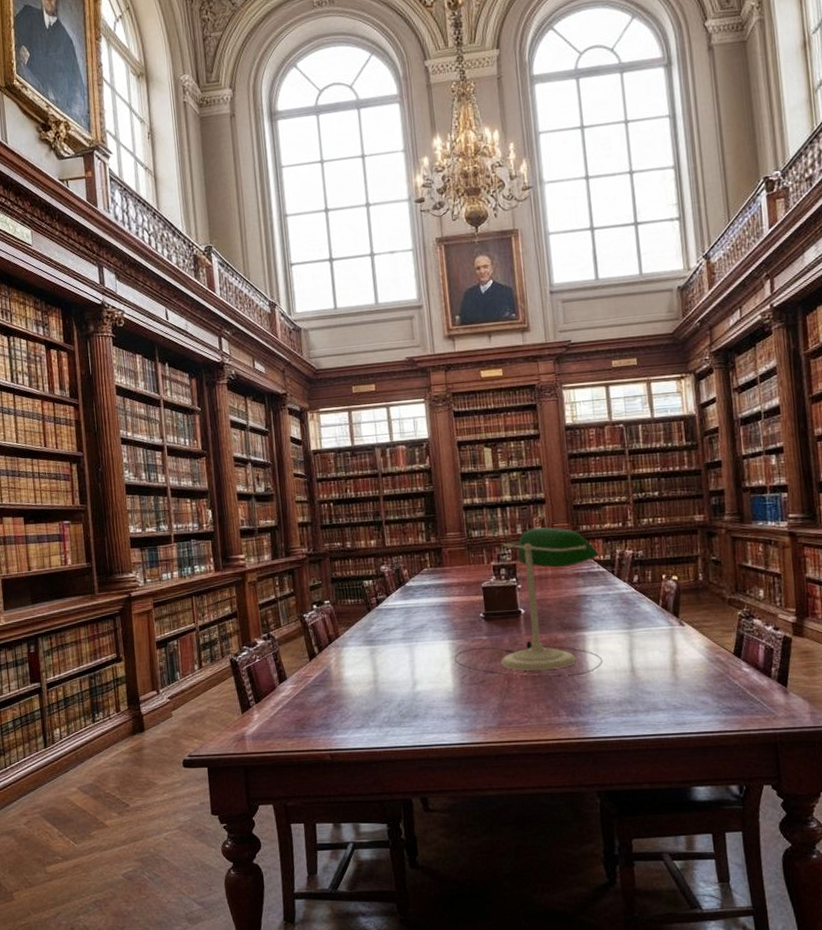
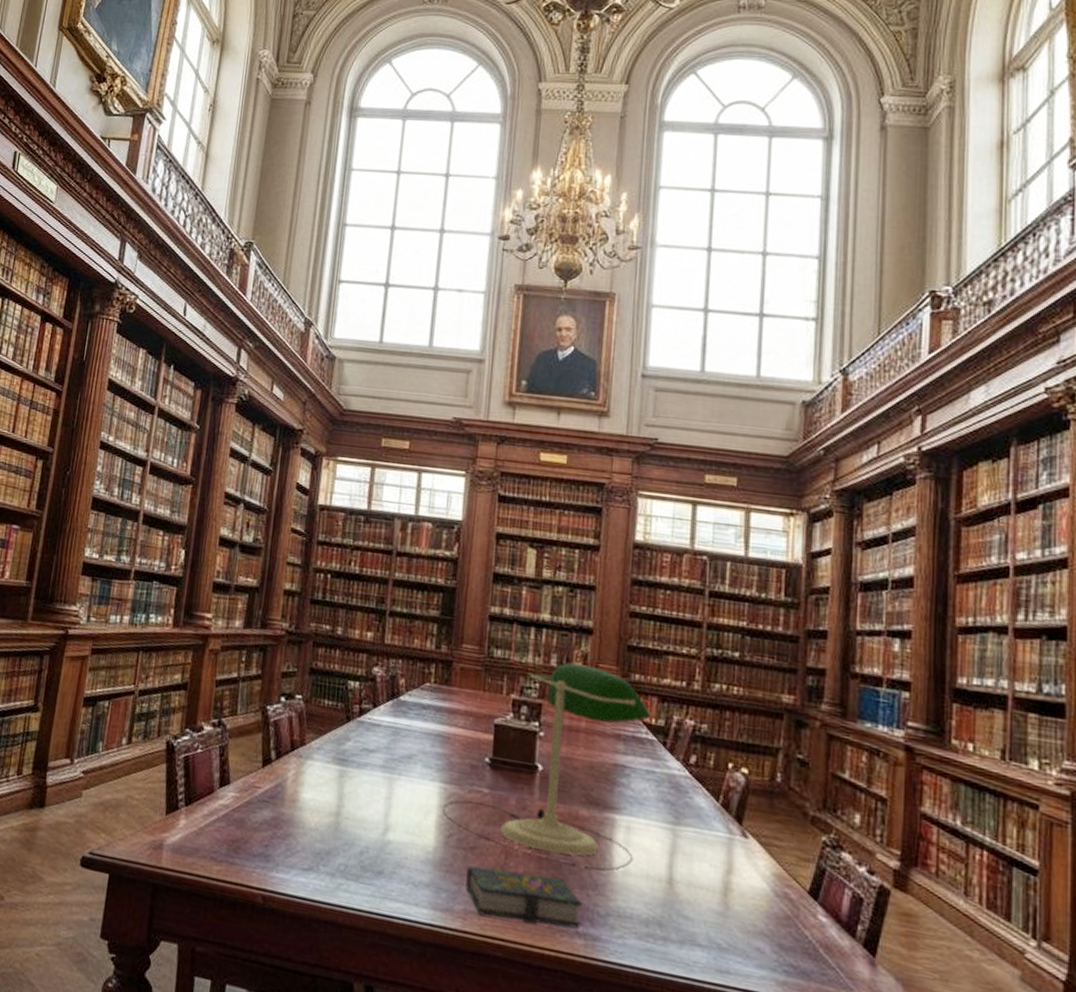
book: none [481,687,573,728] -> present [465,865,582,929]

